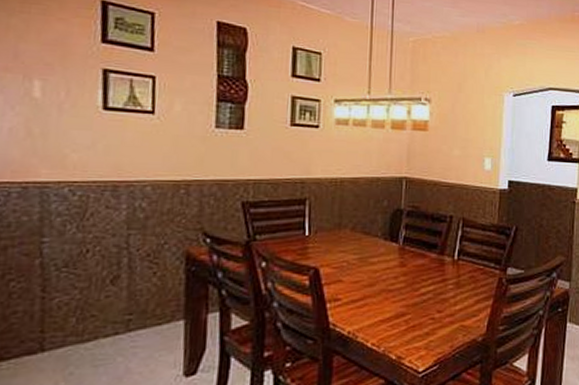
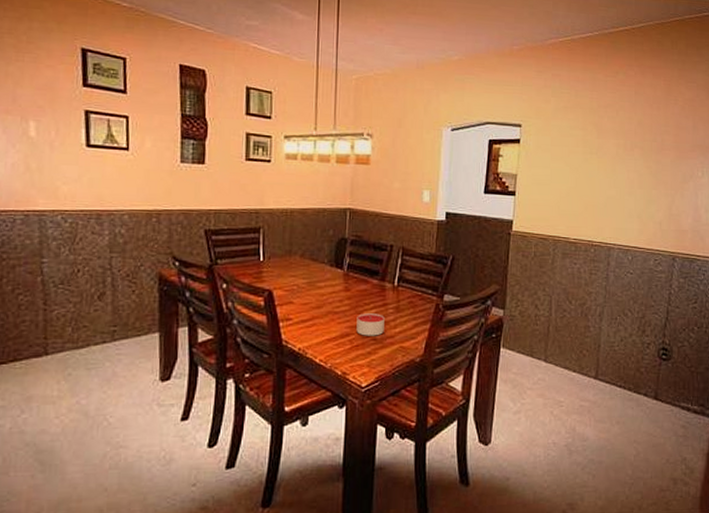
candle: none [413,290,444,315] -> present [356,313,385,336]

